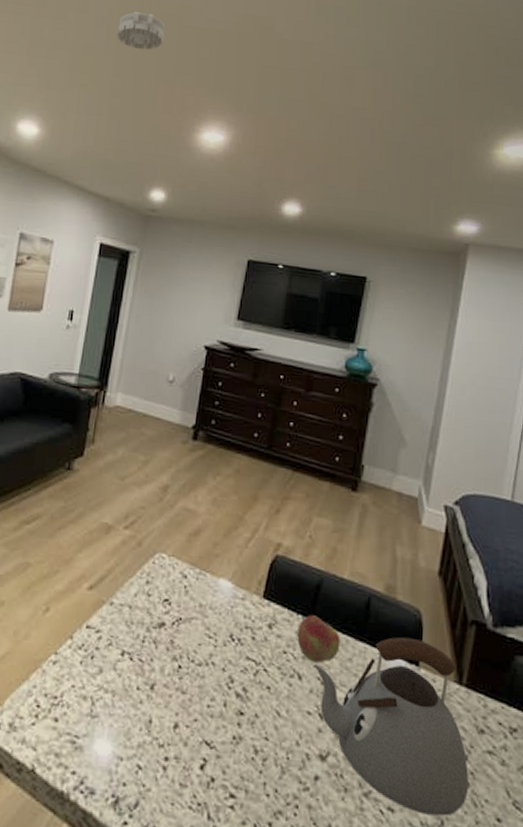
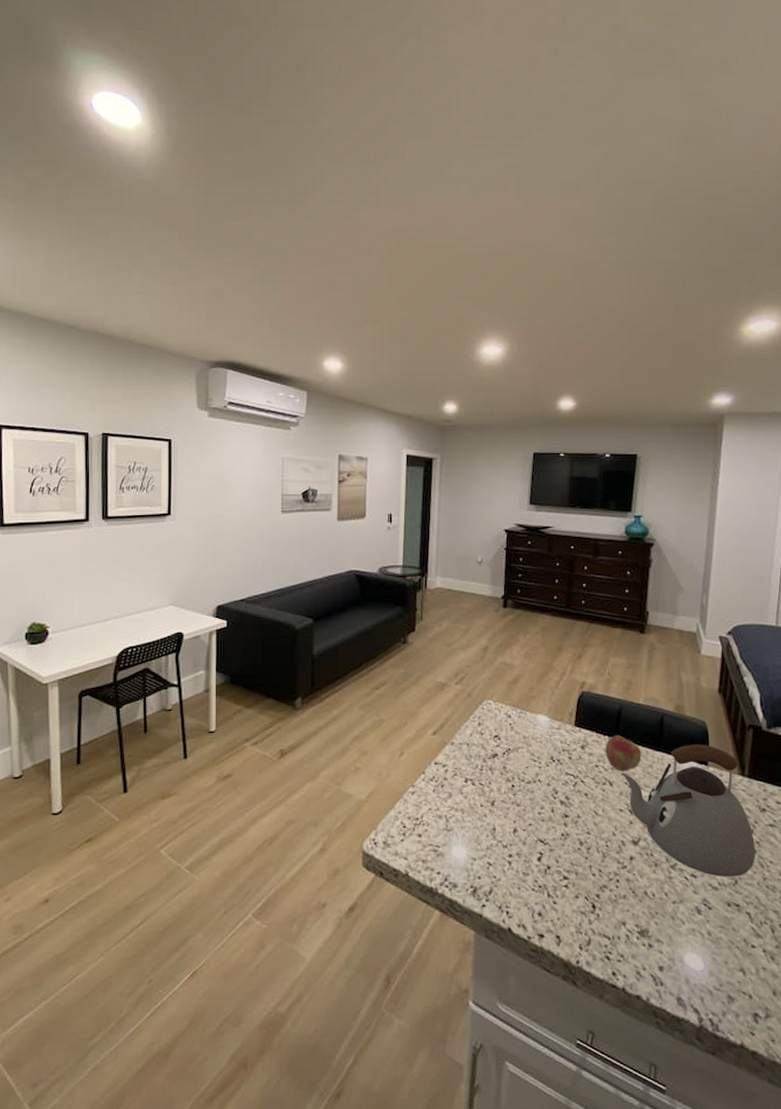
smoke detector: present [117,11,165,50] -> none [398,247,440,282]

